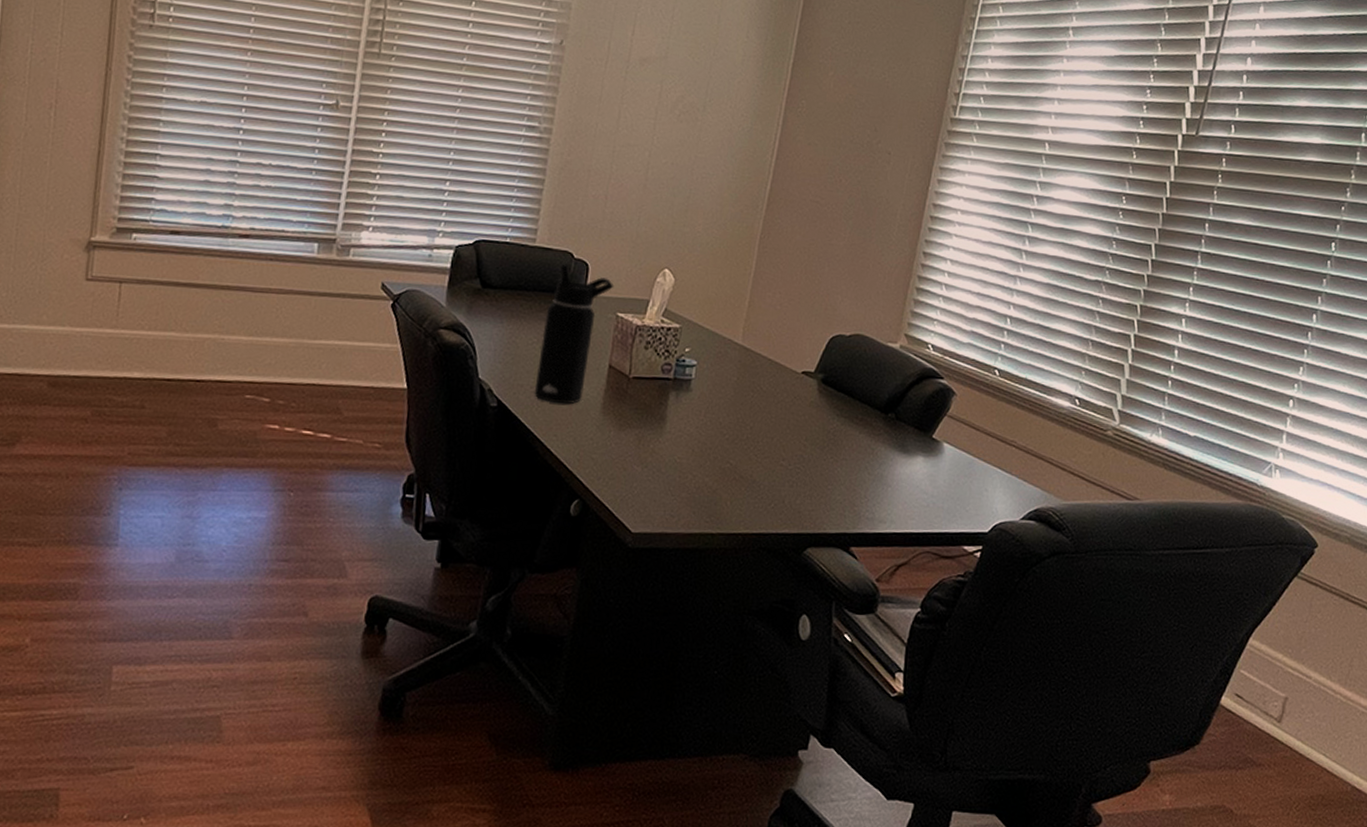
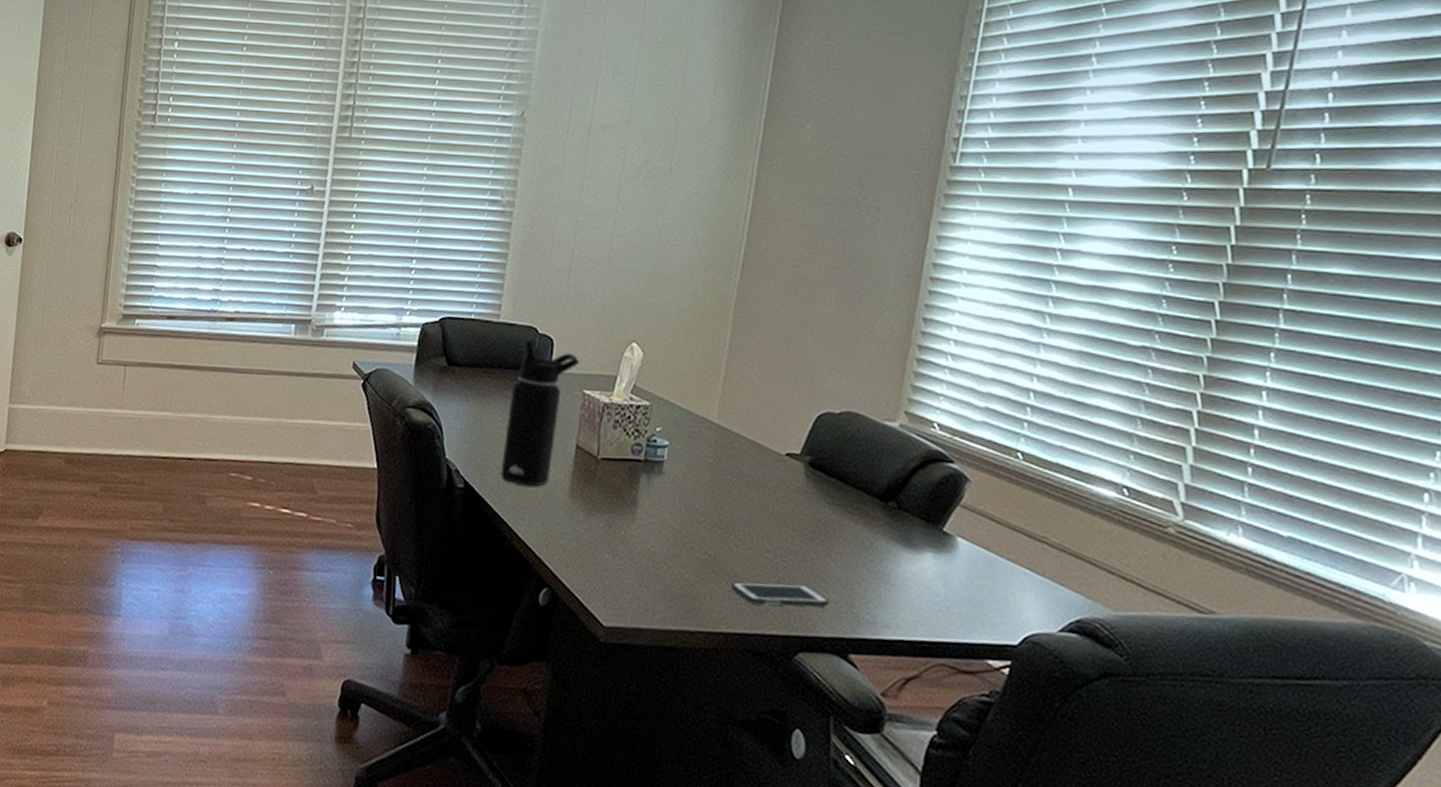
cell phone: none [750,487,835,508] -> present [731,581,829,607]

